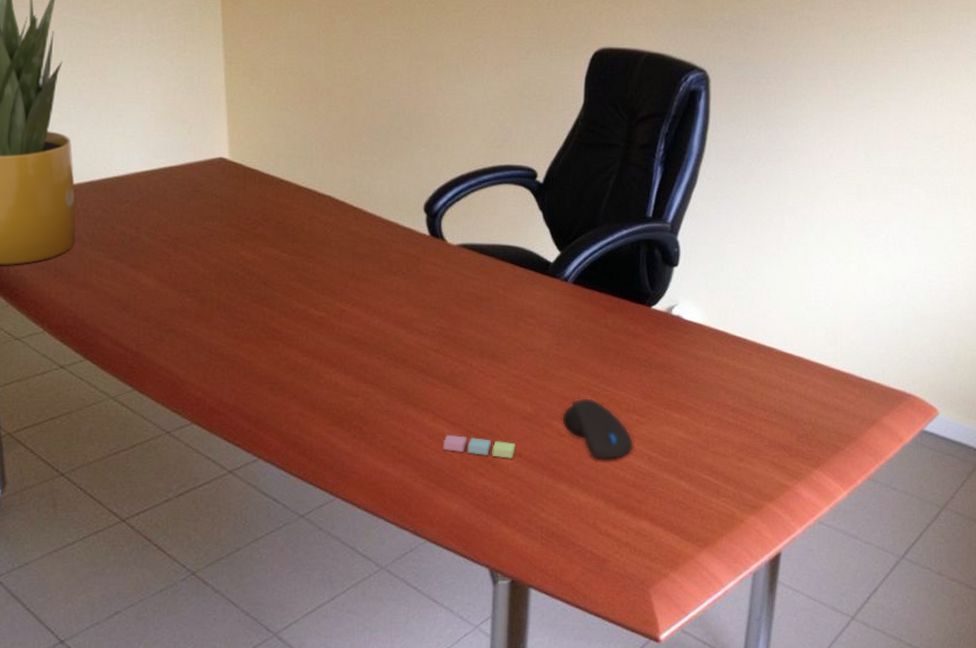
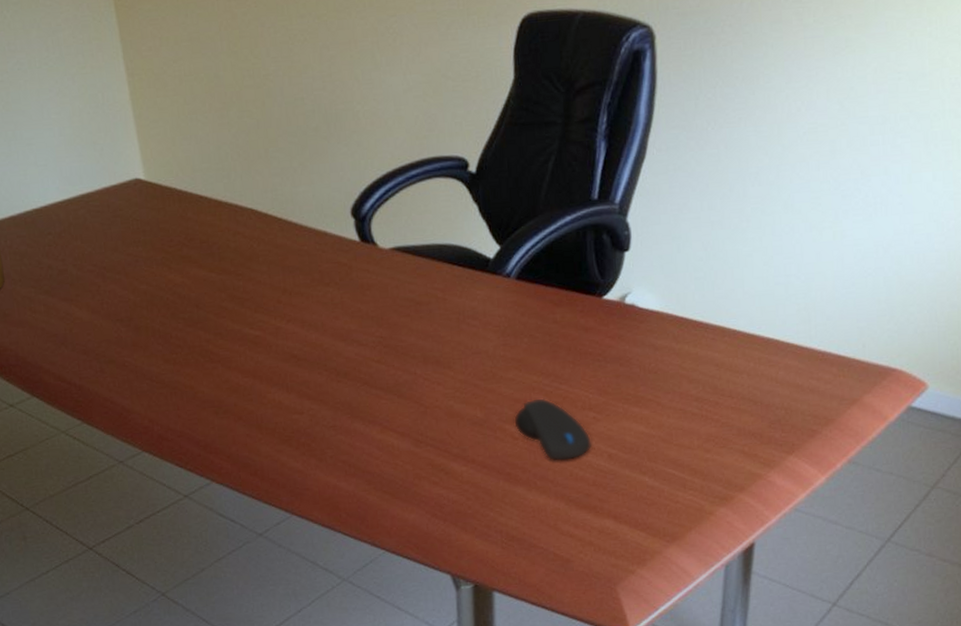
sticky notes: present [443,434,515,459] -> none [393,445,468,466]

